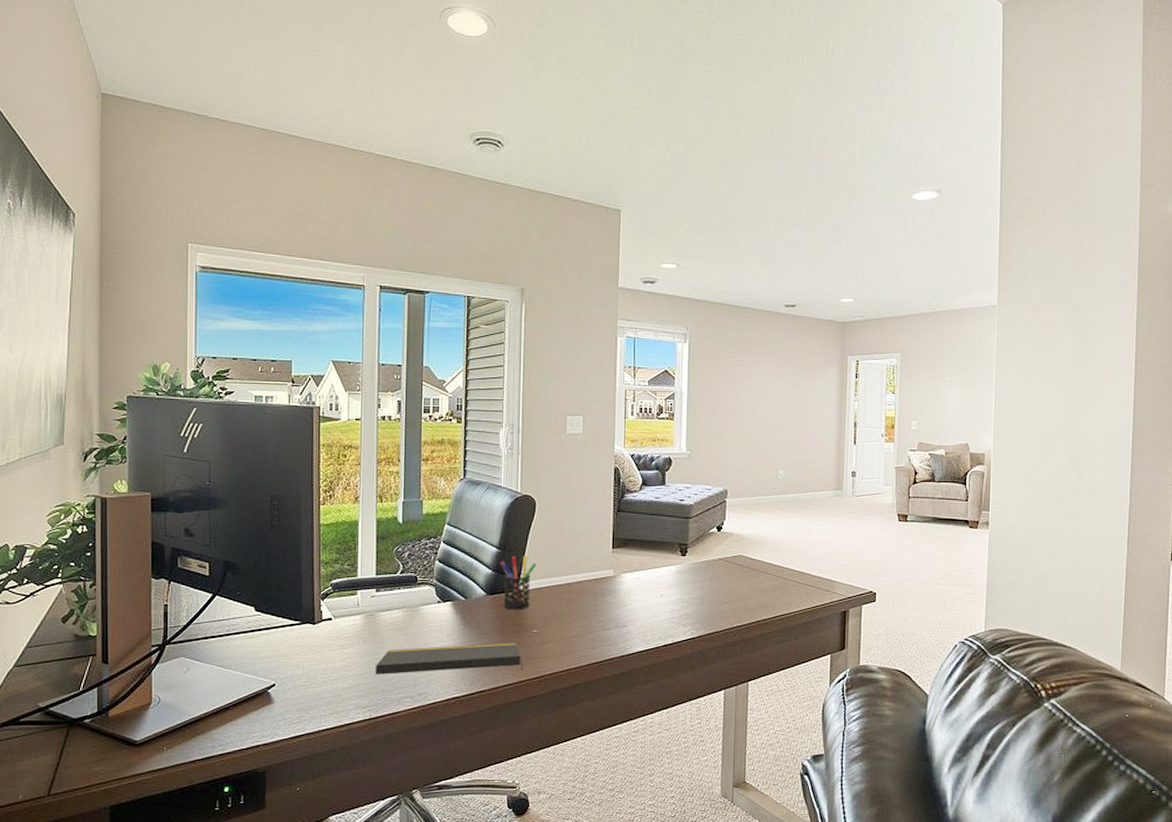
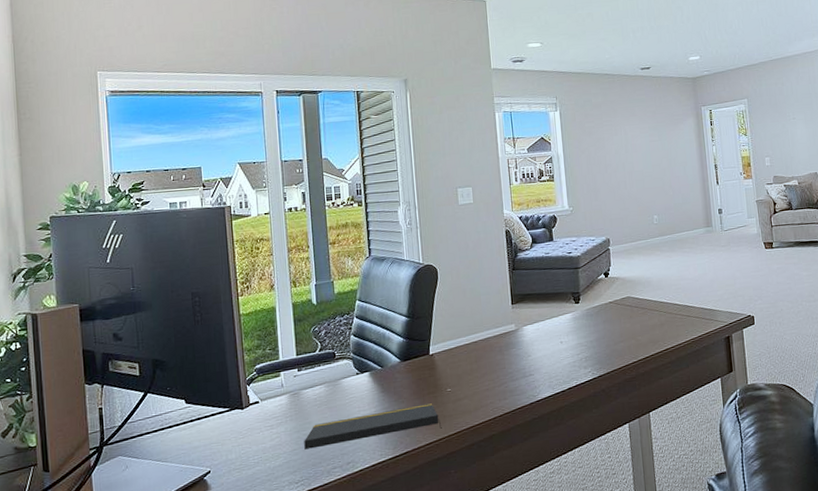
pen holder: present [500,556,537,610] -> none [410,321,445,373]

